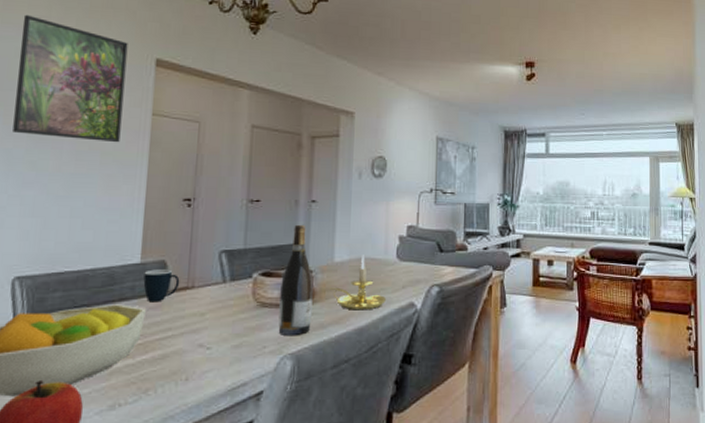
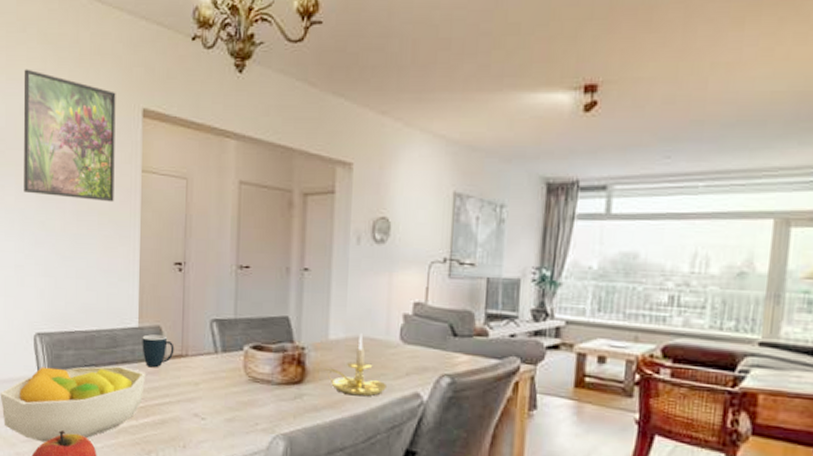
wine bottle: present [278,224,314,337] -> none [270,295,306,417]

